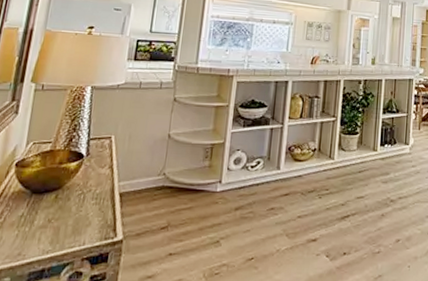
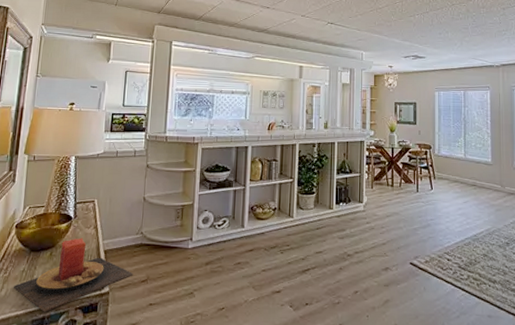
candle: none [9,178,152,264] -> present [14,238,133,312]

